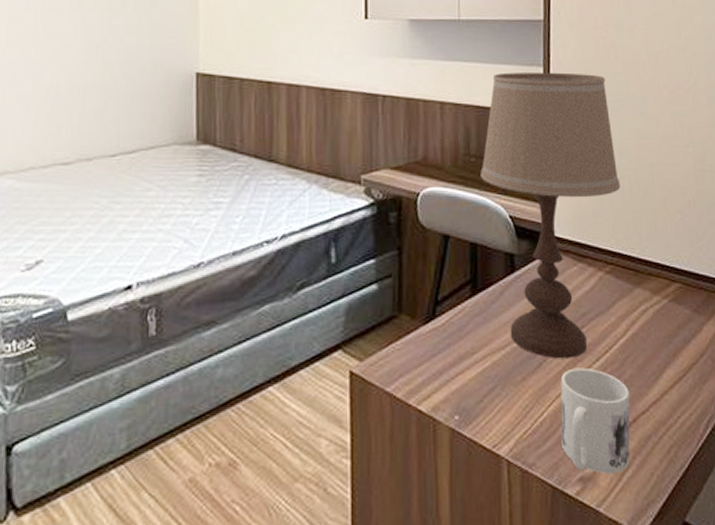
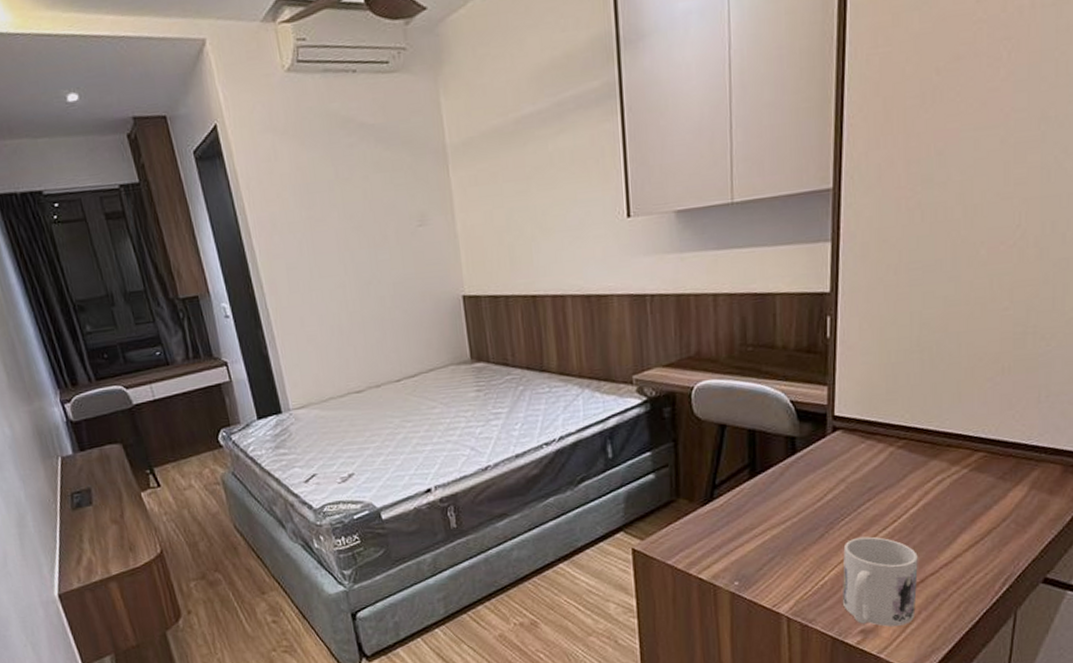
table lamp: present [480,72,621,359] -> none [758,242,920,530]

